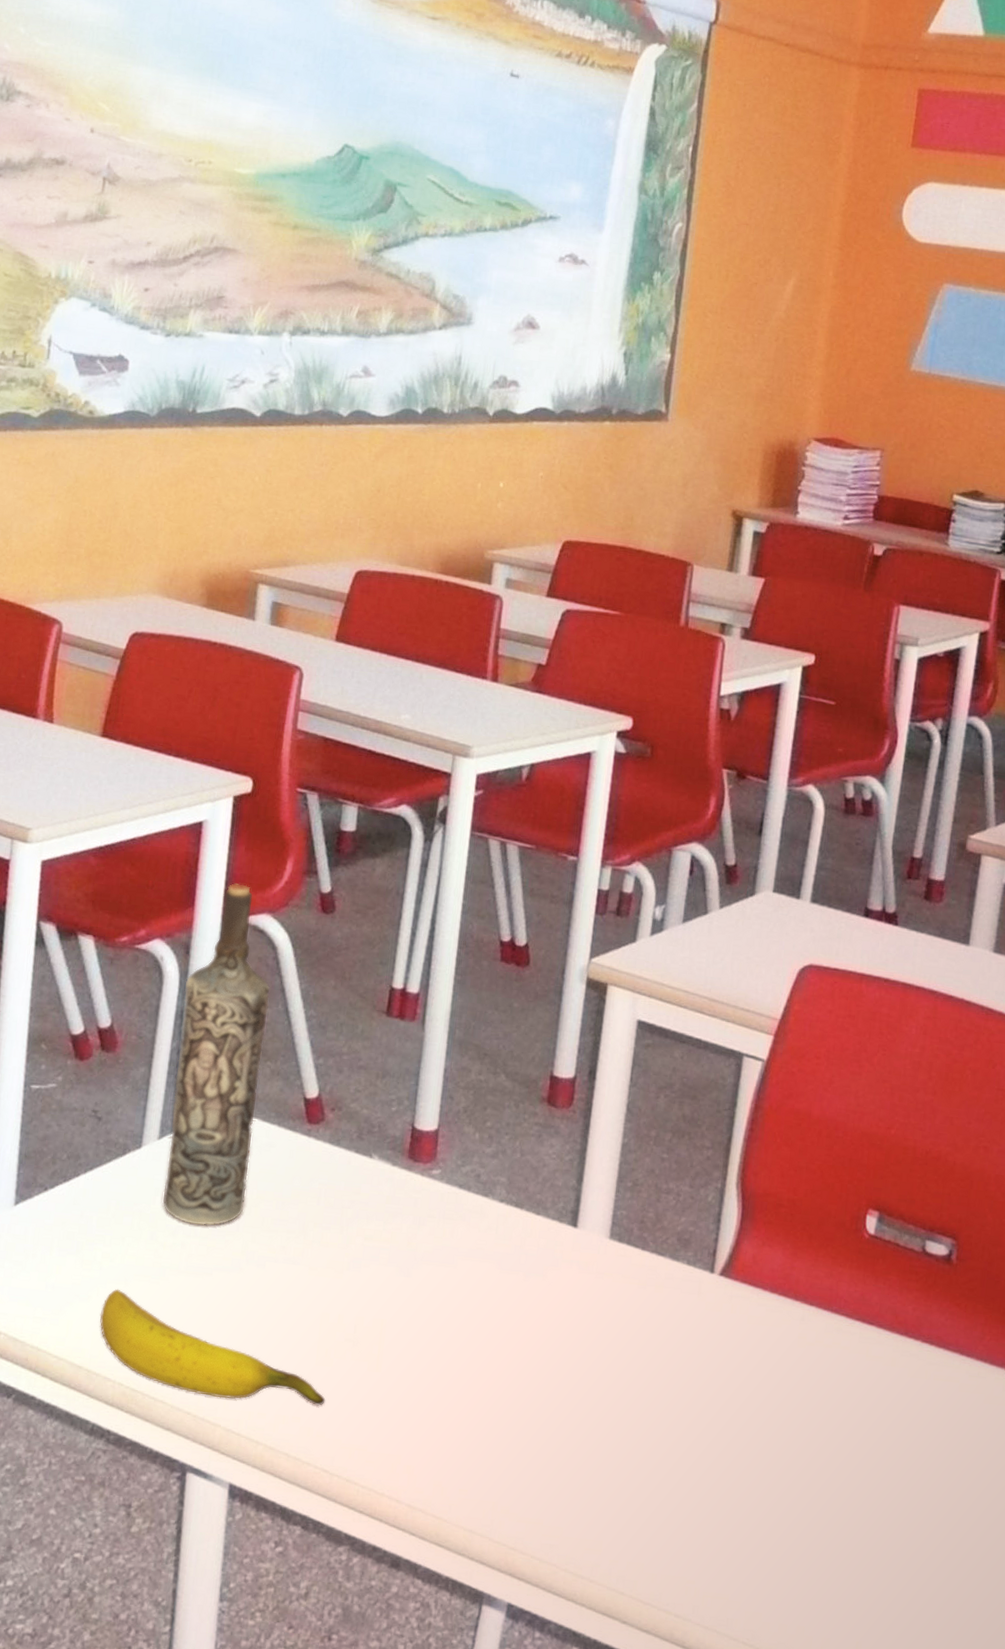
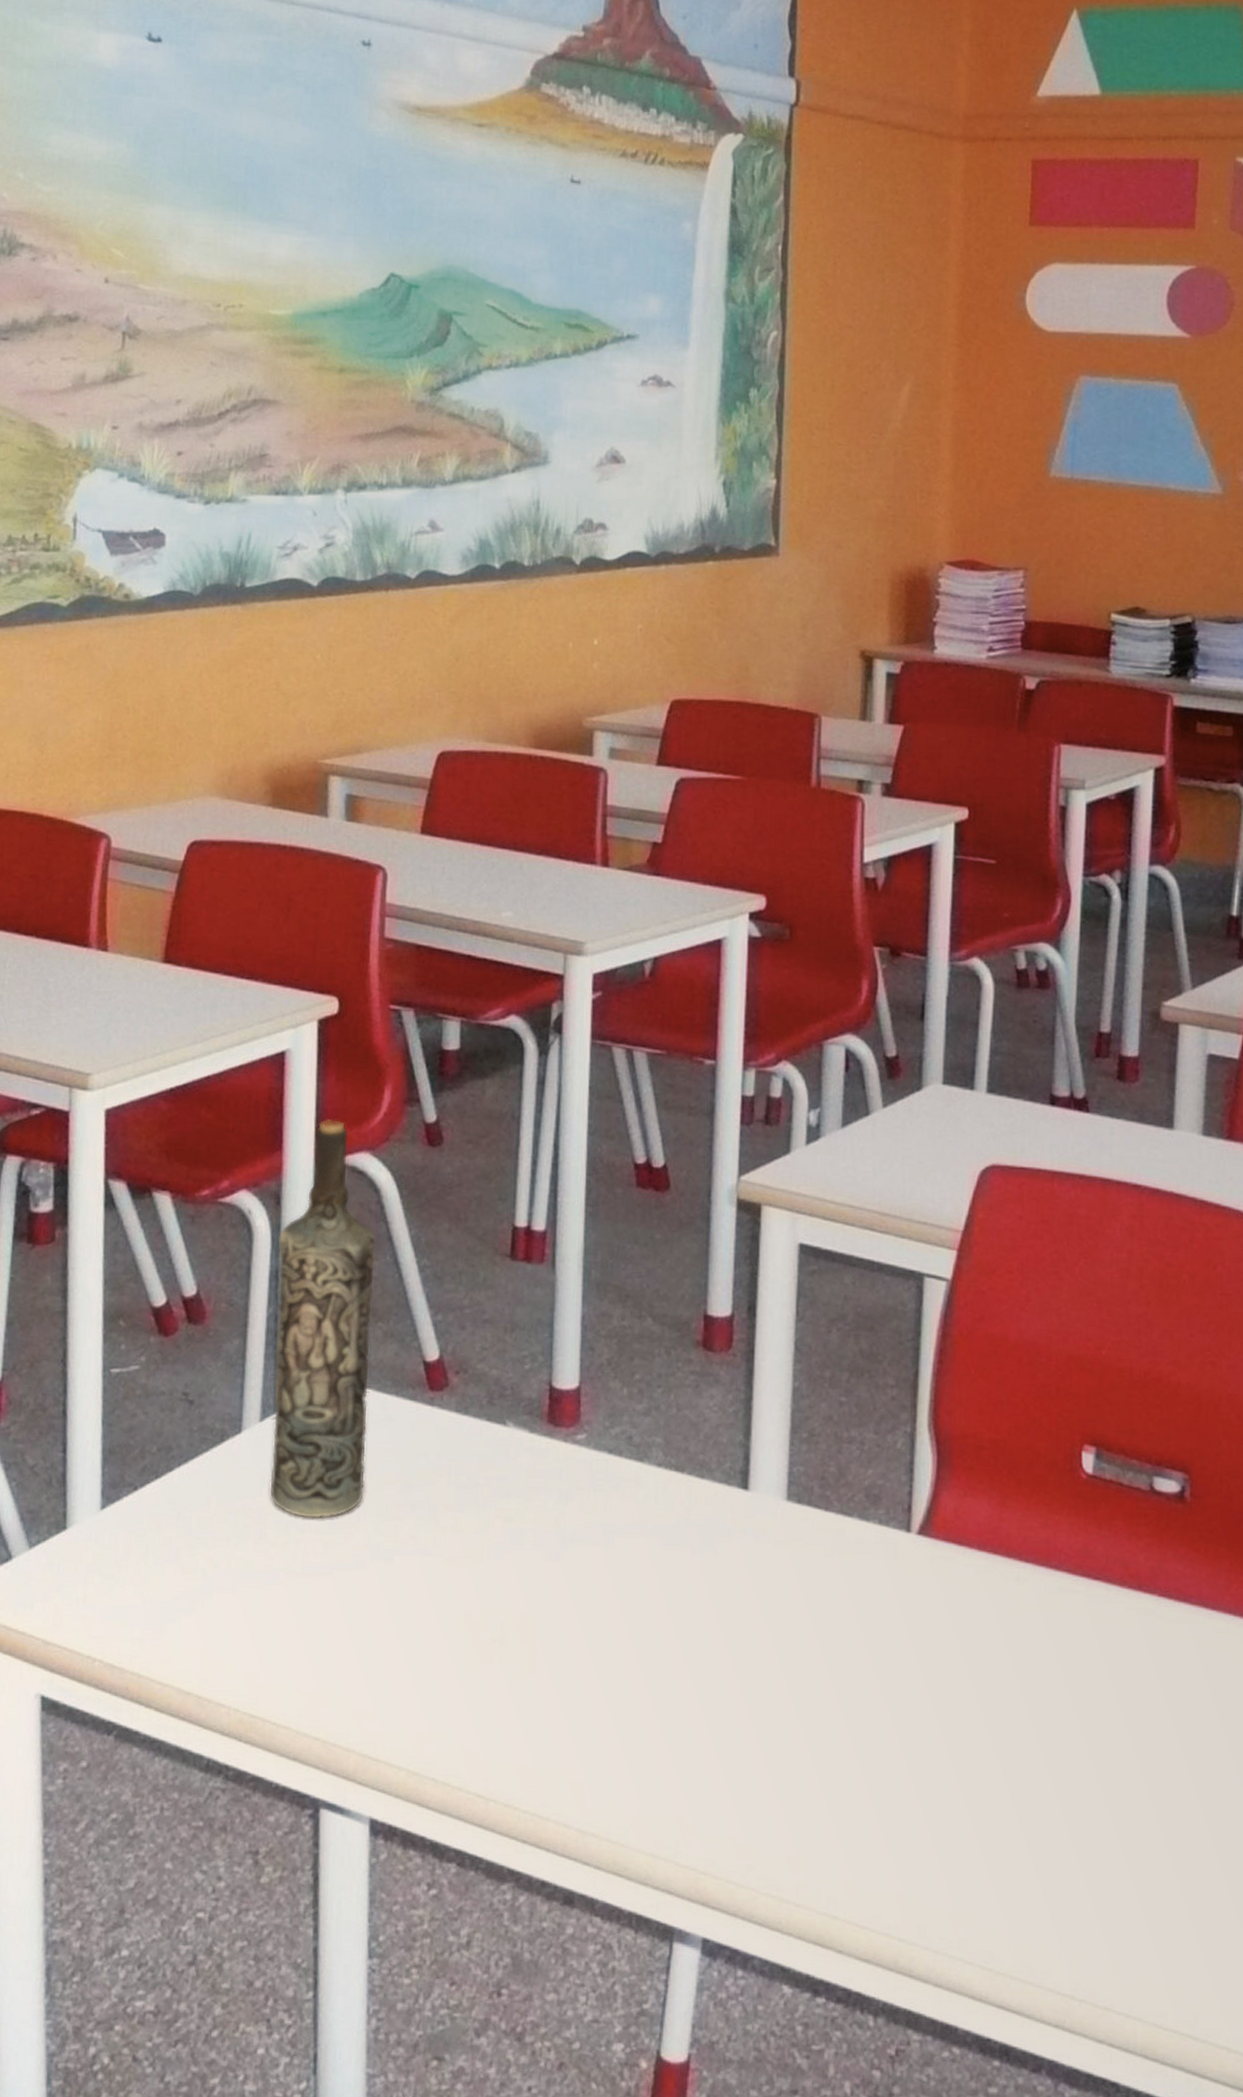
banana: present [100,1289,326,1406] -> none [207,1599,474,1720]

